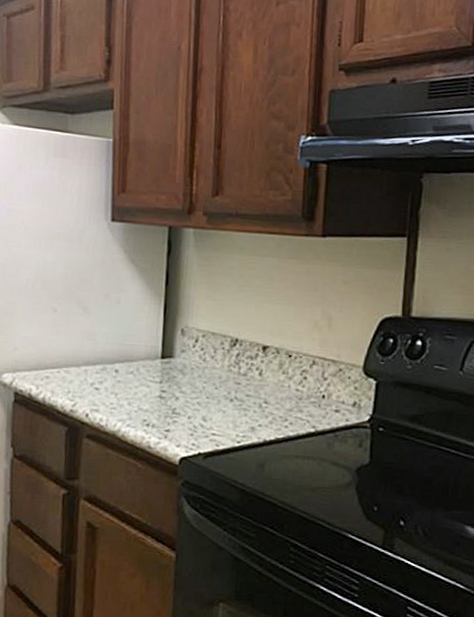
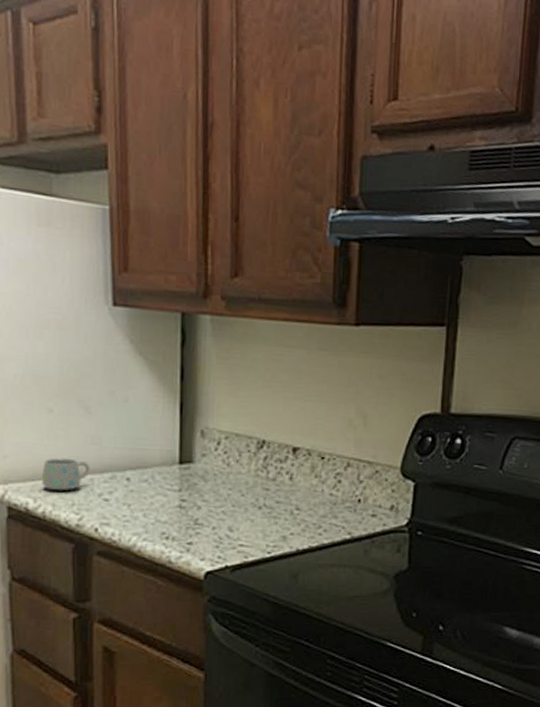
mug: none [43,351,85,380] -> present [41,458,90,491]

